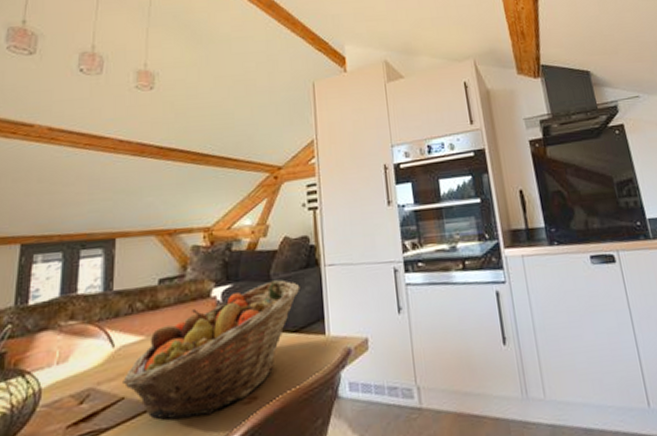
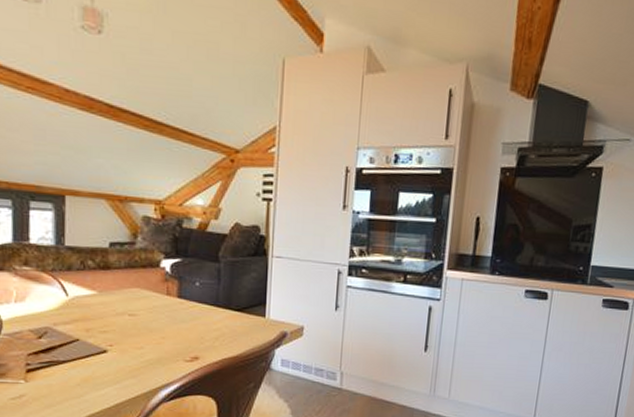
fruit basket: present [123,280,300,420] -> none [77,262,247,365]

